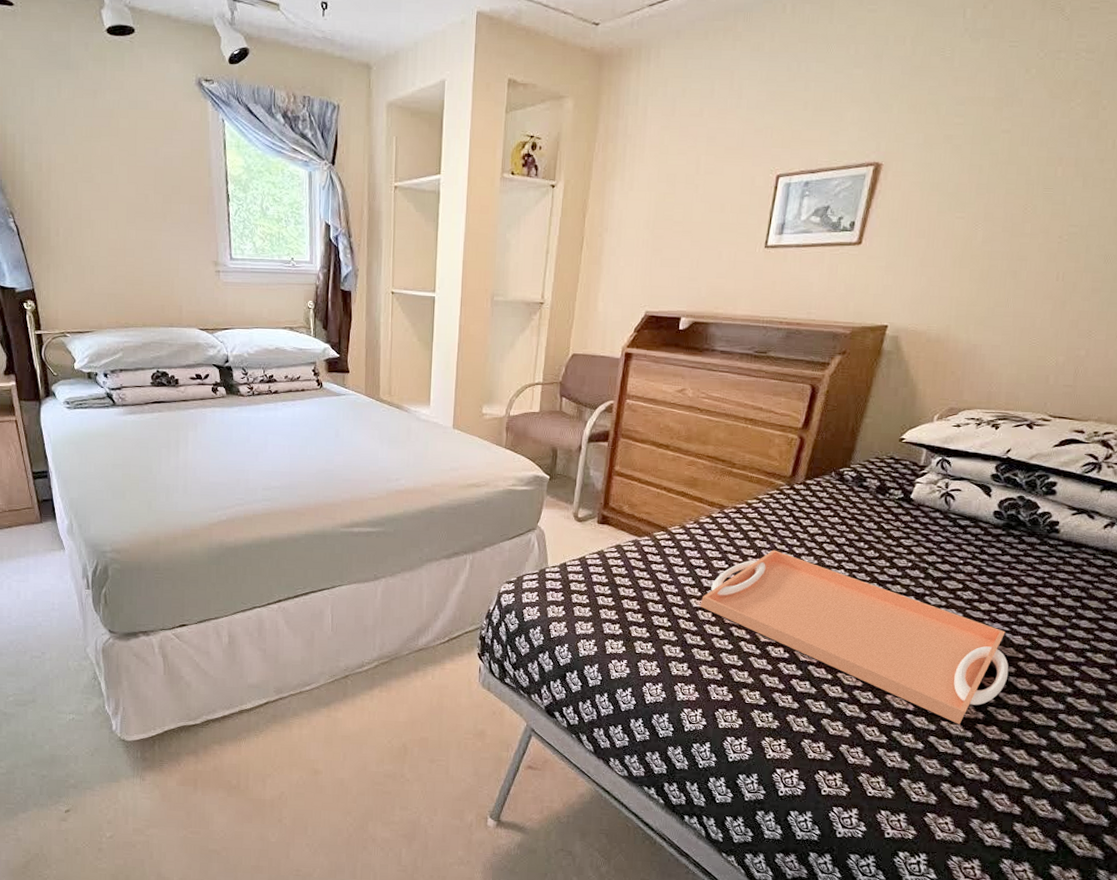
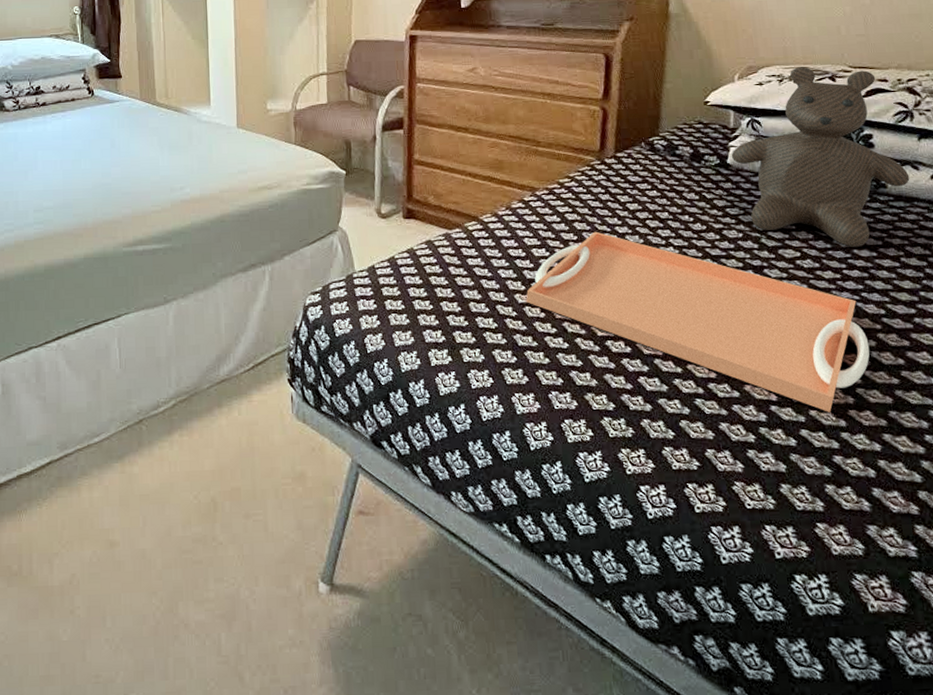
teddy bear: none [915,412,1084,585] -> present [731,67,910,248]

